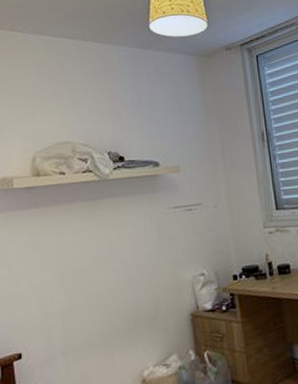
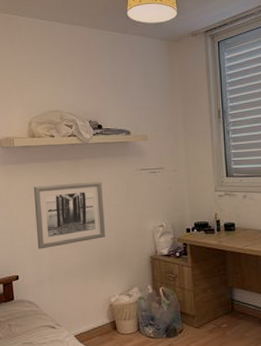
wall art: none [39,225,134,317] -> present [33,181,106,249]

